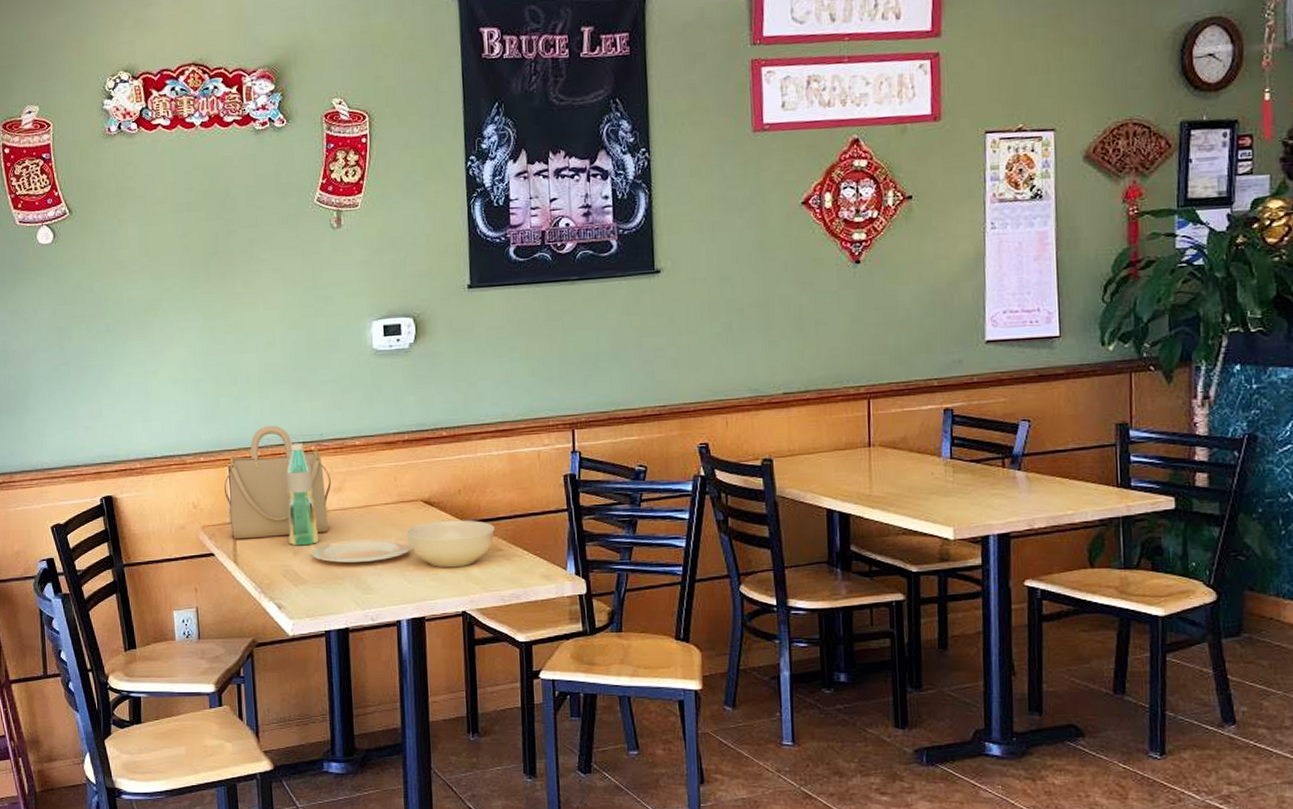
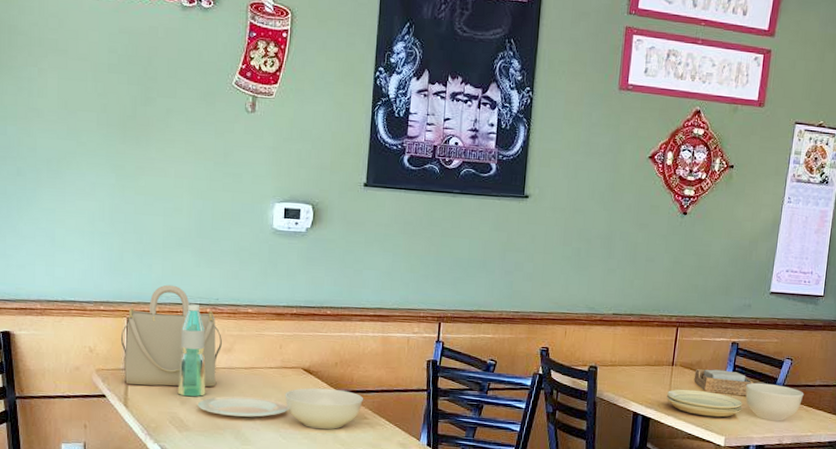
plate: none [866,473,971,505] -> present [666,389,742,418]
napkin holder: none [900,444,981,475] -> present [694,369,754,396]
bowl: none [971,454,1054,501] -> present [745,382,804,421]

